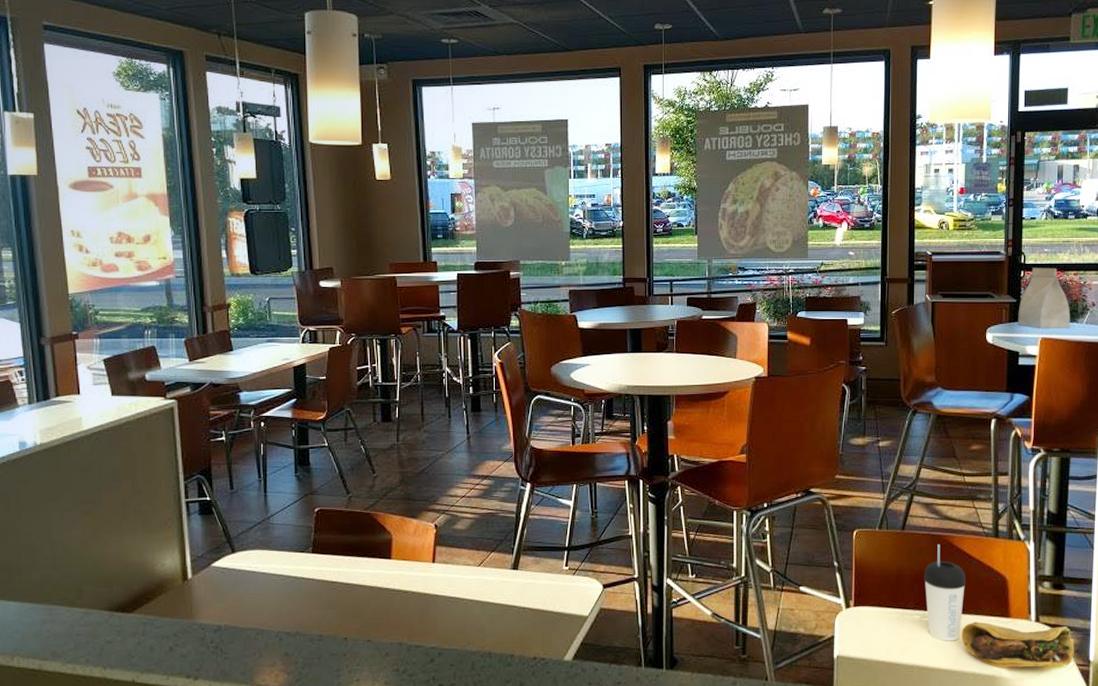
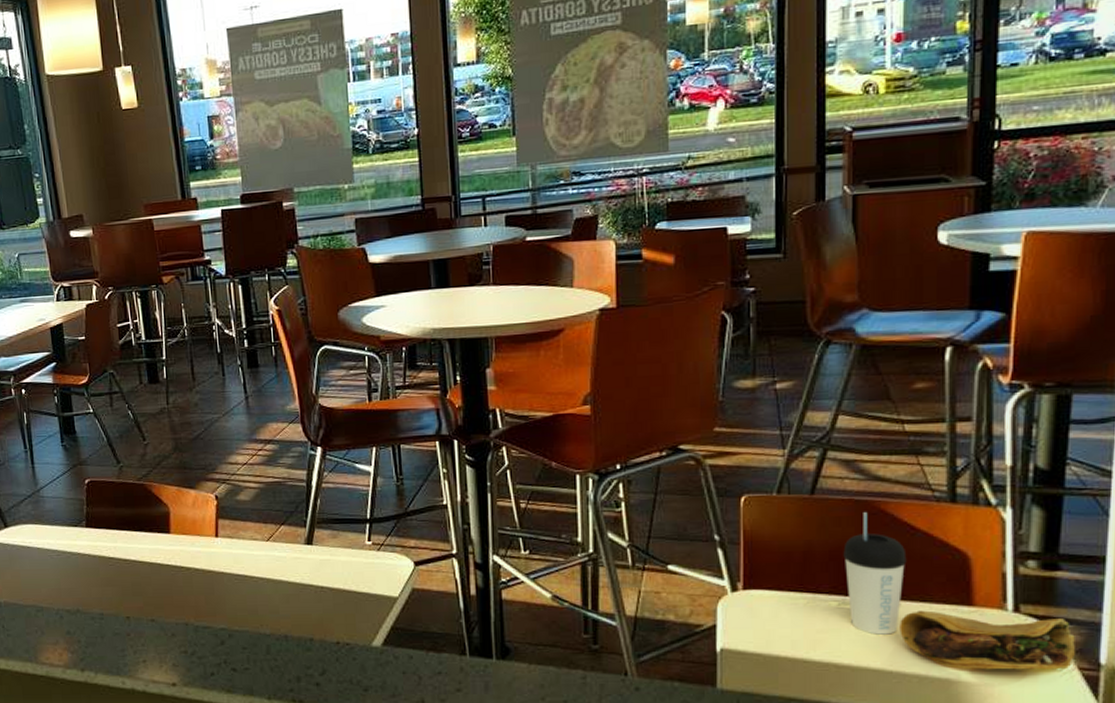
paper bag: present [1018,267,1071,329] -> none [988,132,1076,220]

